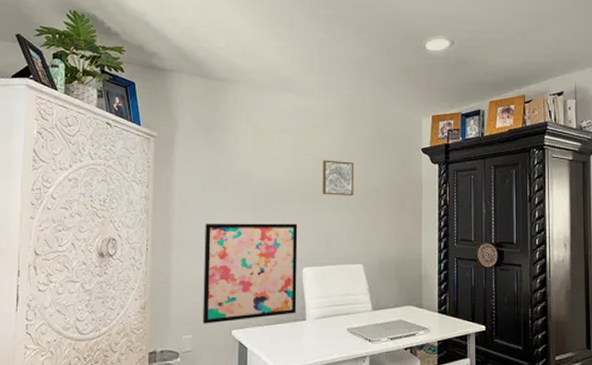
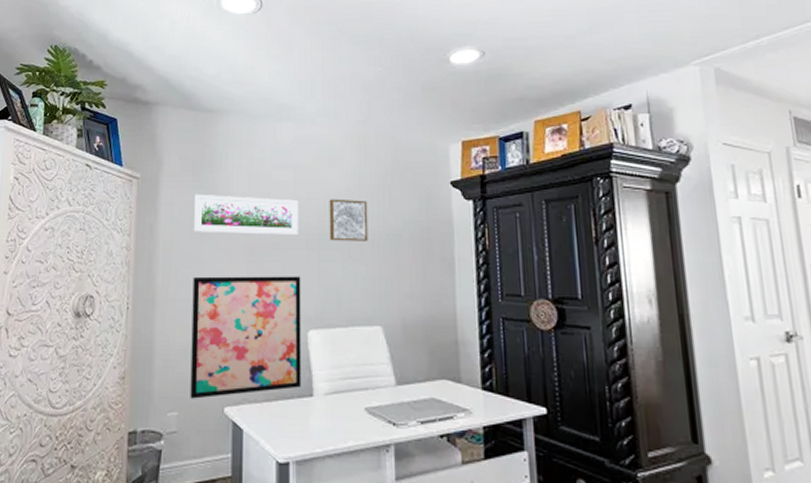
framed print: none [205,152,296,190] -> present [193,194,298,236]

